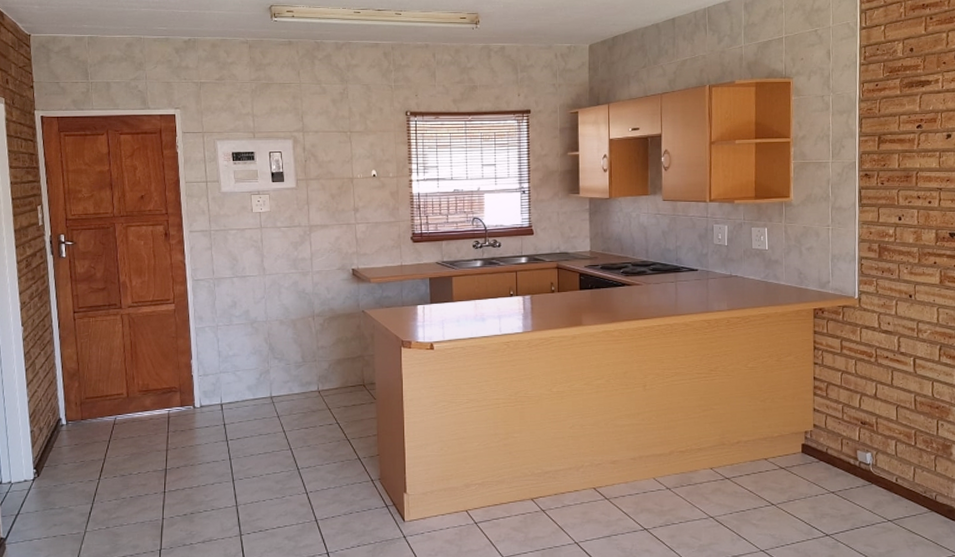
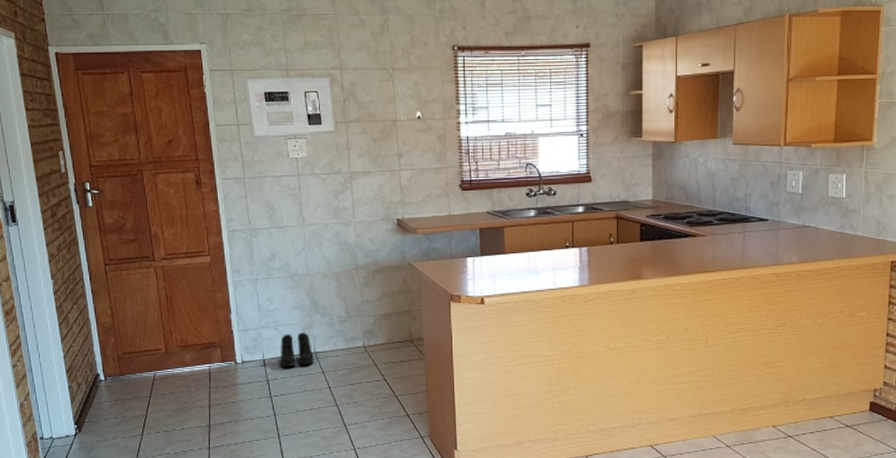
boots: none [237,377,270,412] -> present [280,332,314,368]

